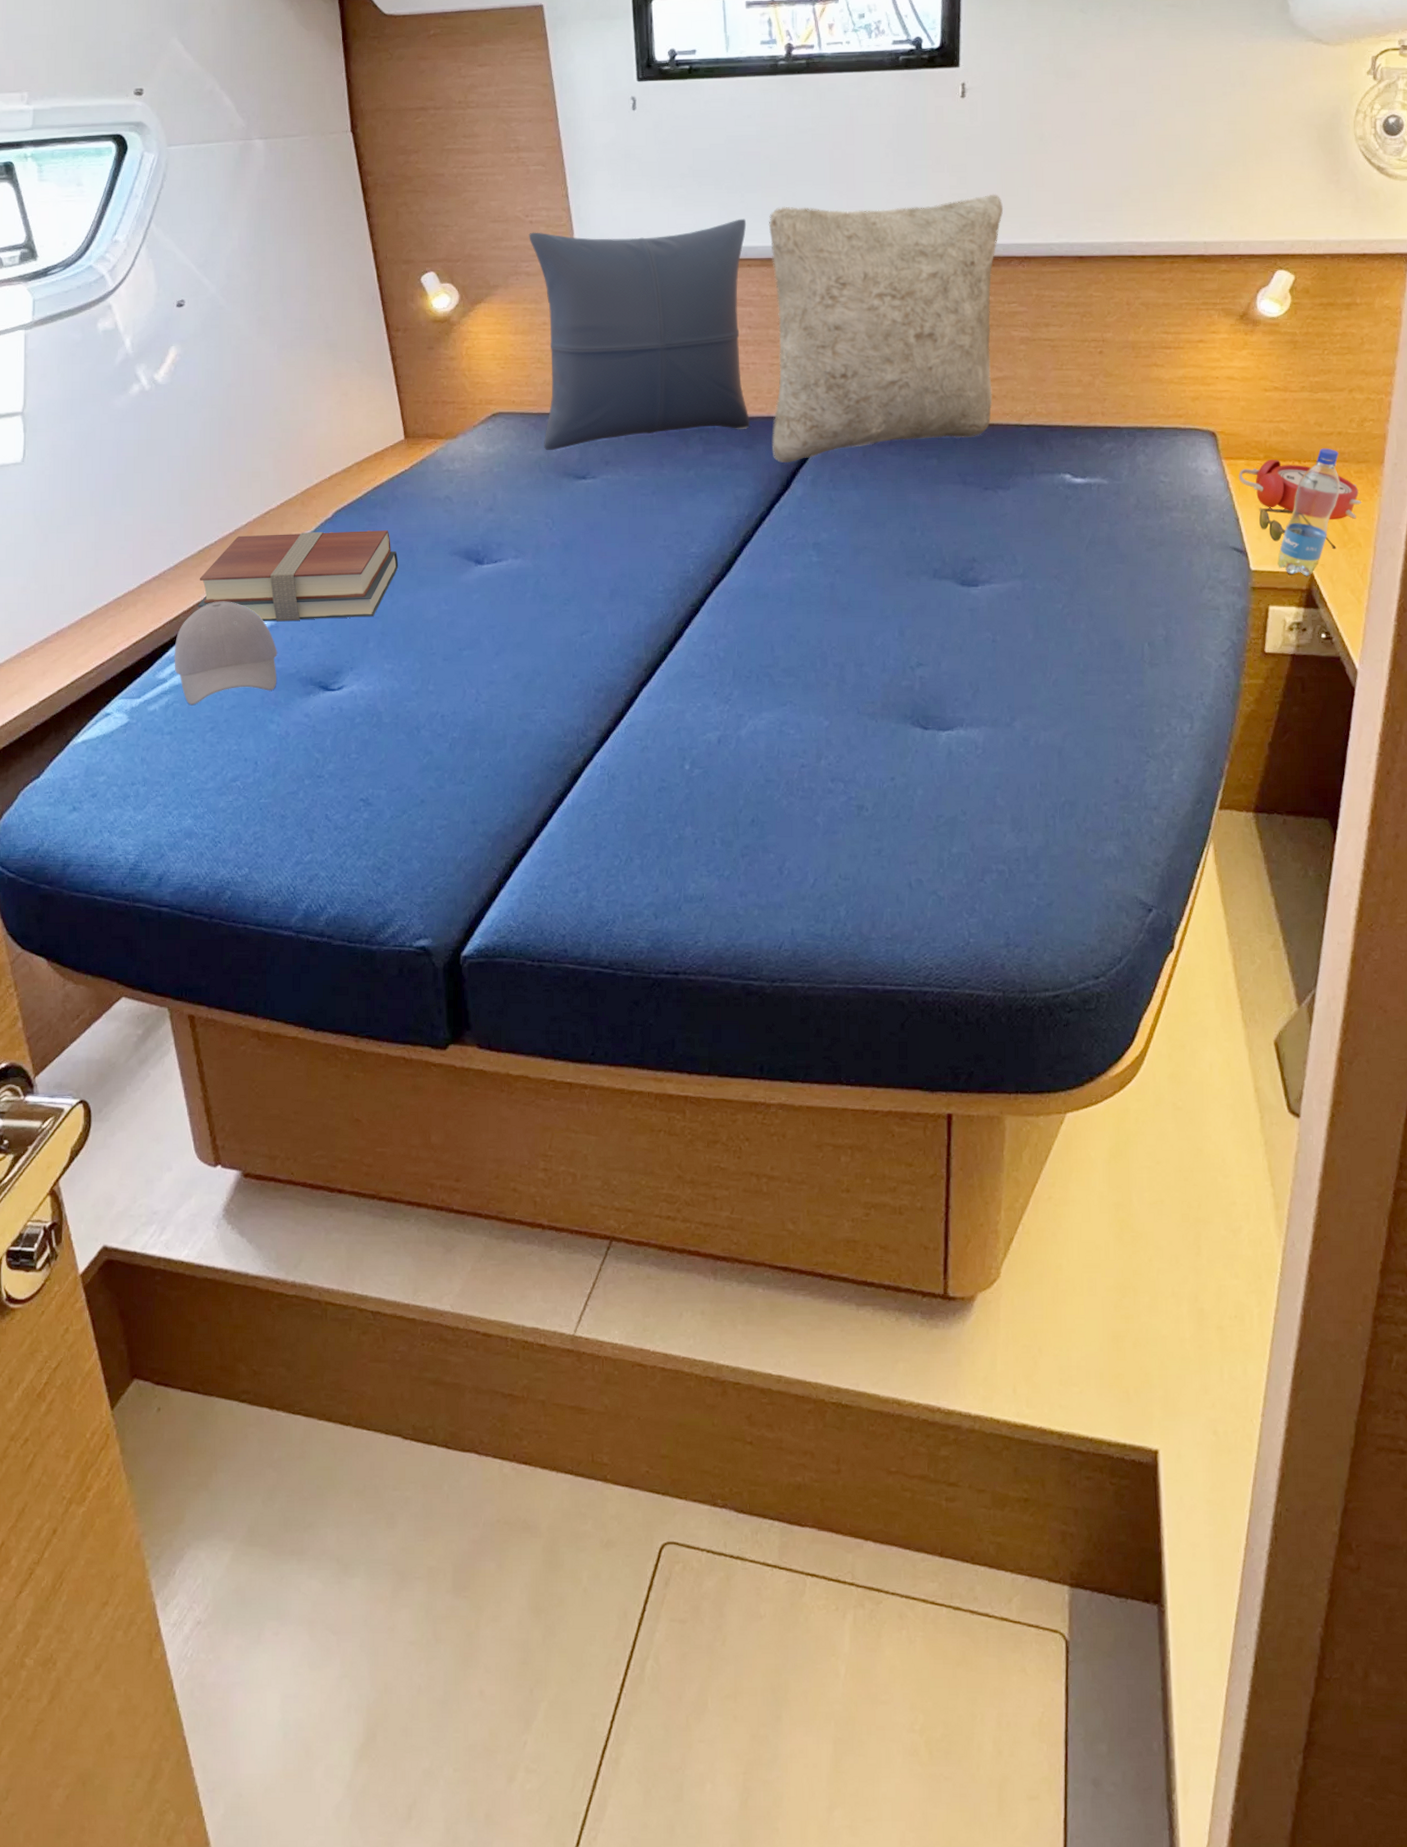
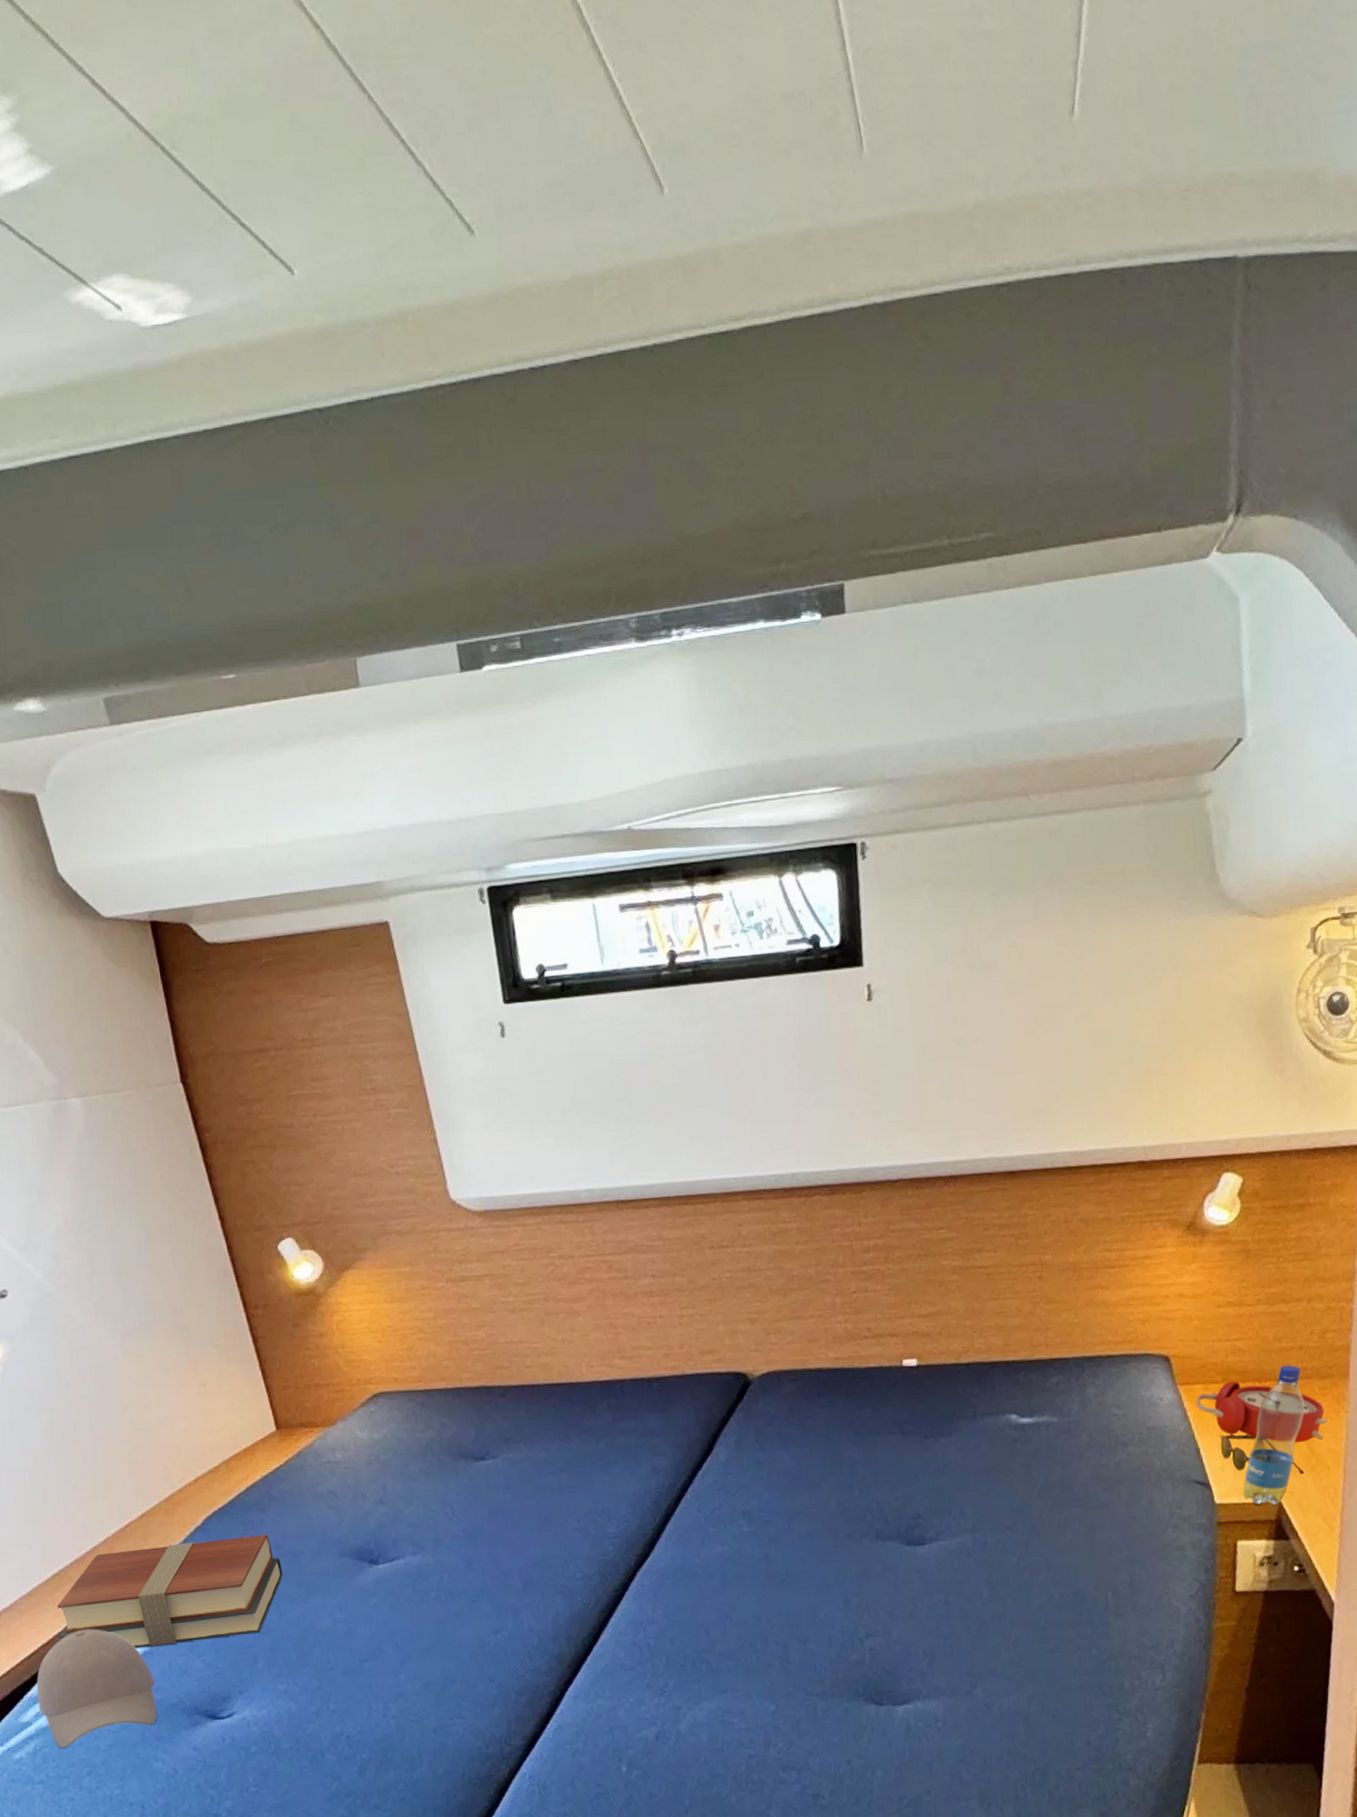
pillow: present [529,218,751,451] -> none [396,1153,663,1432]
pillow: present [768,194,1004,463] -> none [664,1107,927,1425]

